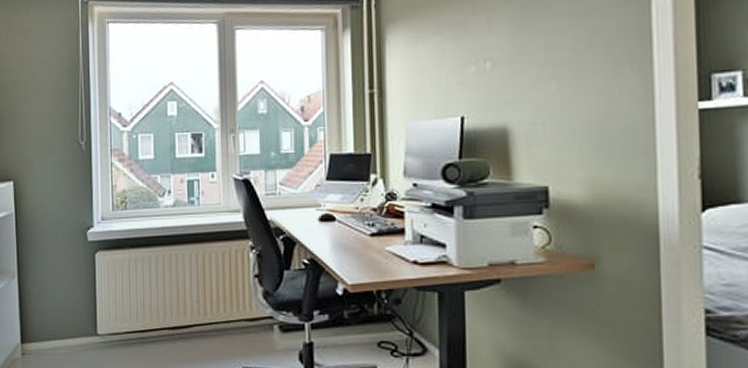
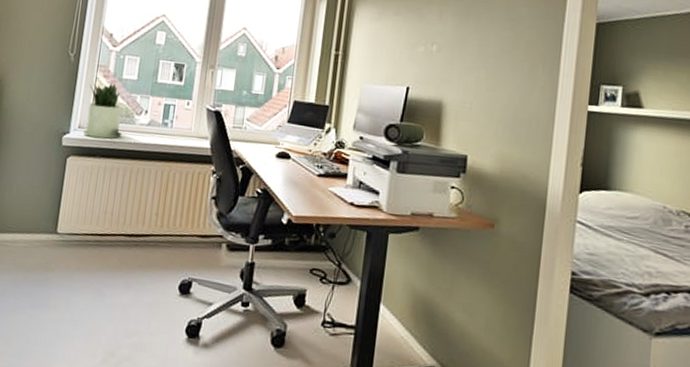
planter: none [105,166,148,227] -> present [83,81,122,139]

